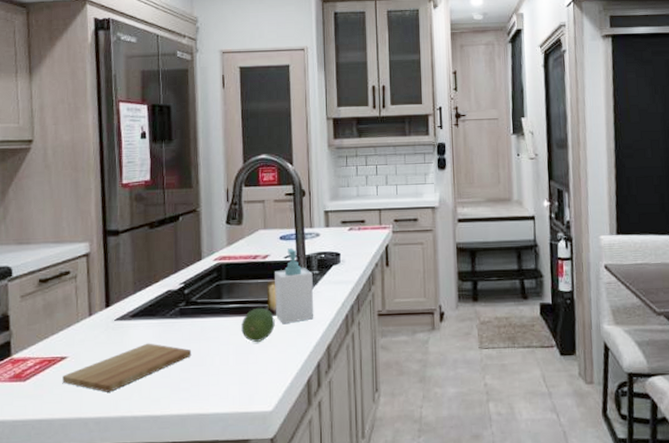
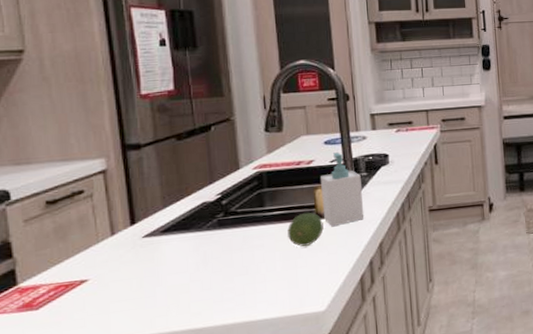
cutting board: present [62,343,192,392] -> none [84,257,234,312]

